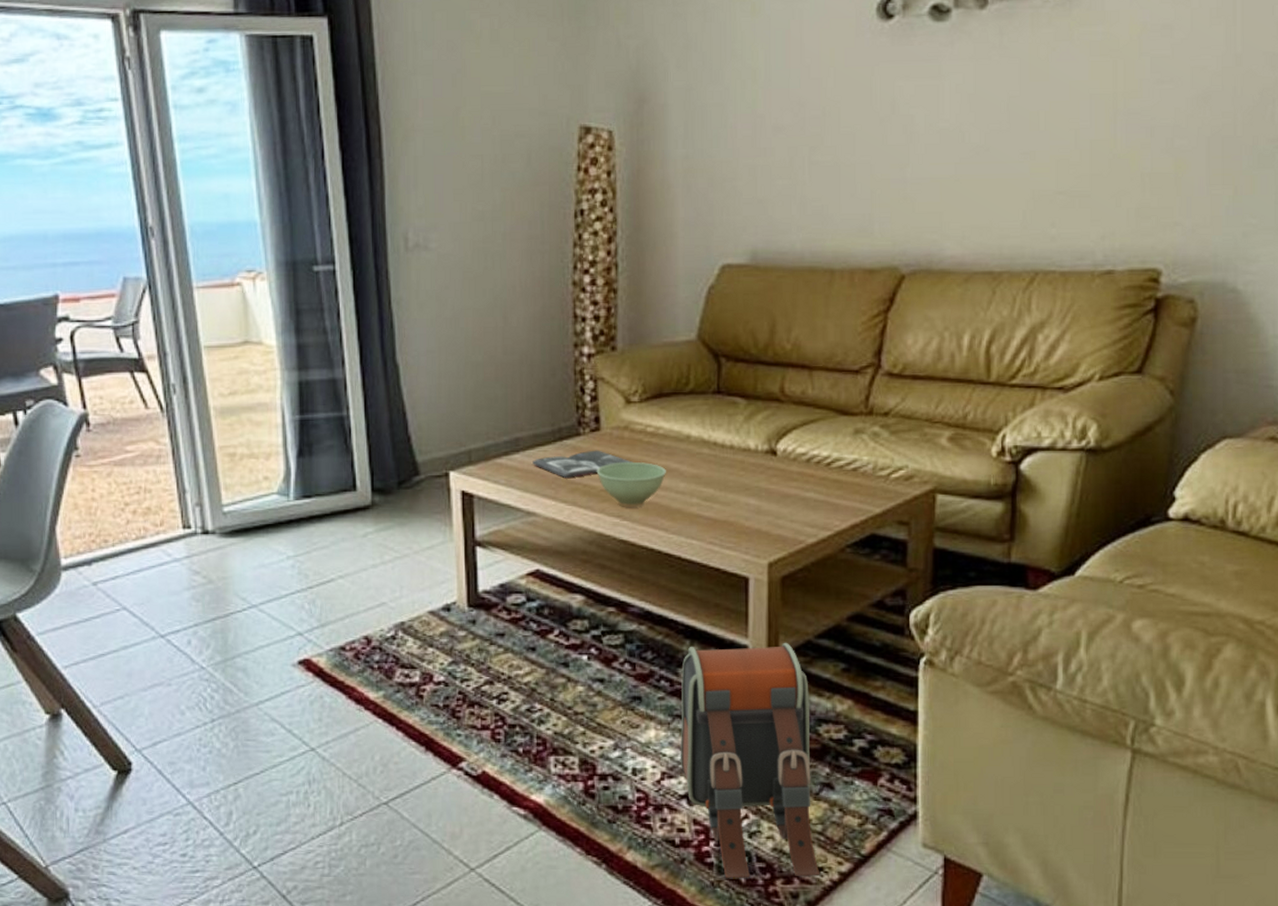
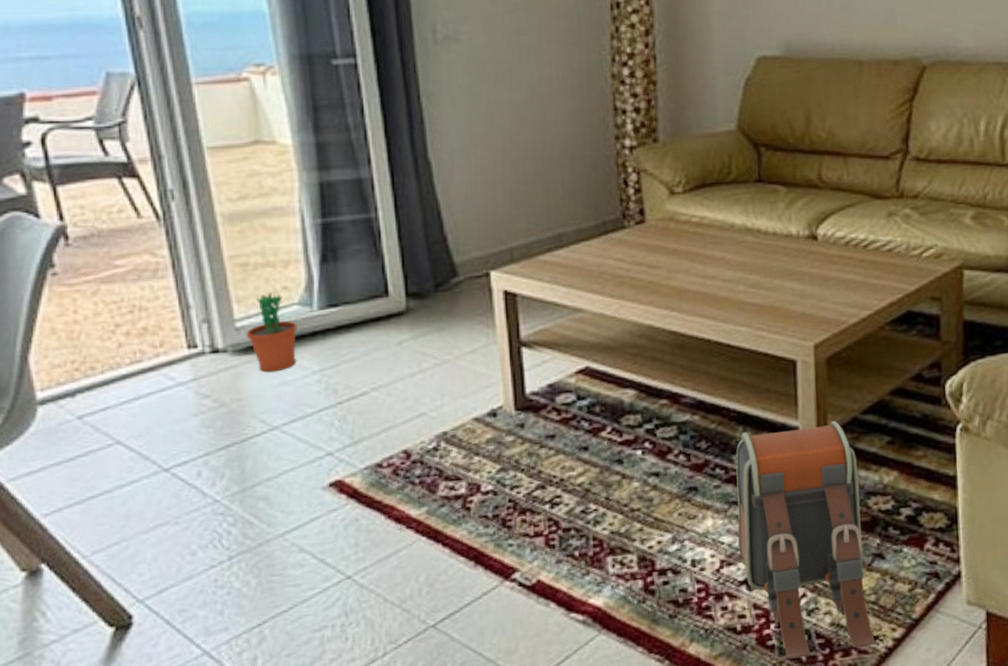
flower pot: none [231,482,276,554] -> present [246,293,298,372]
magazine: present [533,450,633,478] -> none [577,242,680,272]
bowl: present [596,462,666,508] -> none [643,253,712,299]

